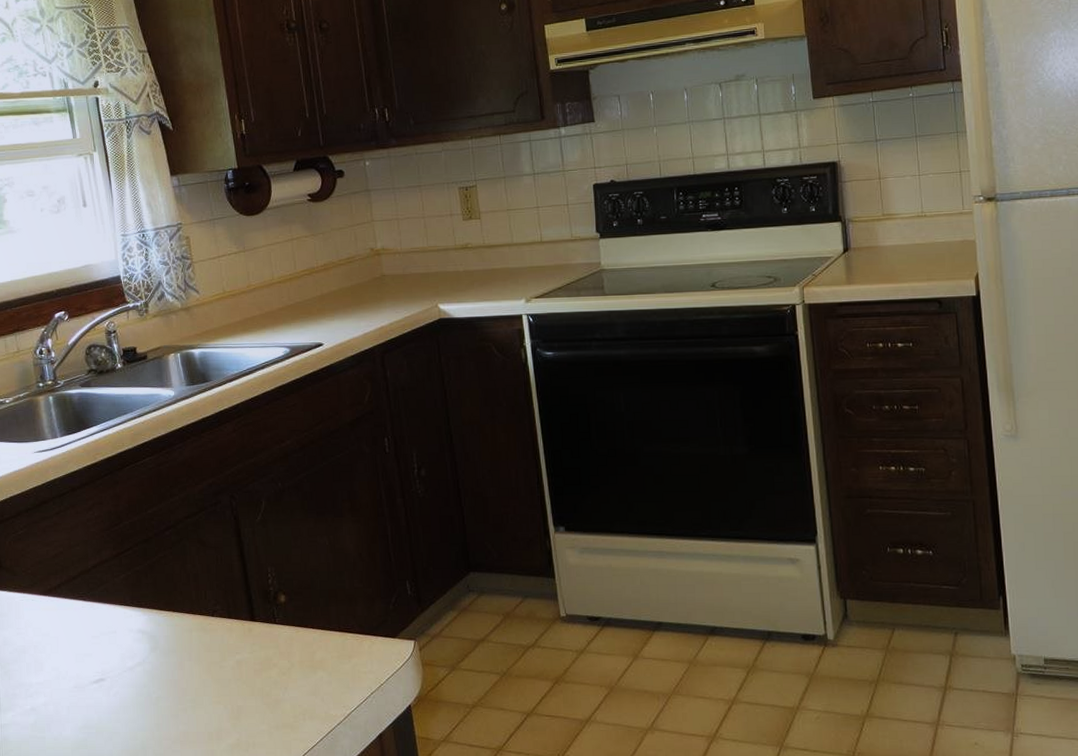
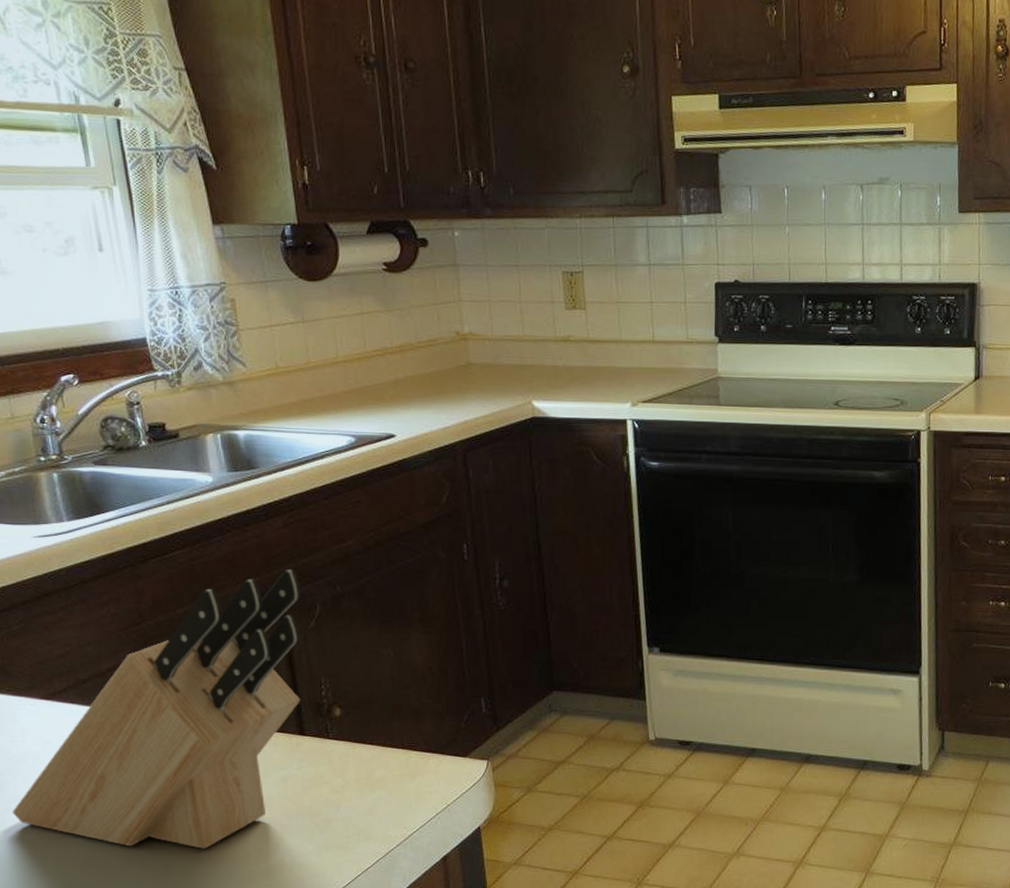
knife block: none [18,469,250,730] -> present [13,569,301,849]

